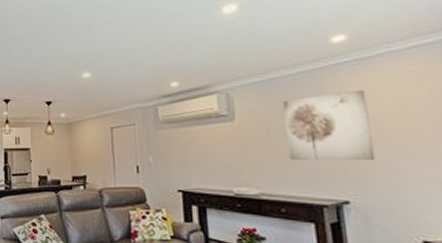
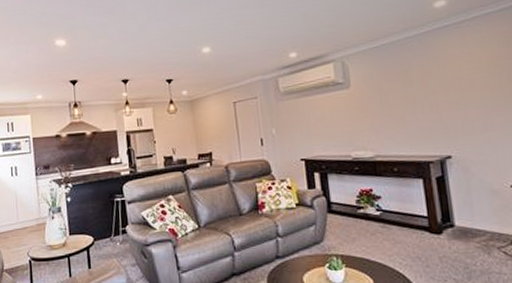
wall art: present [282,89,376,161] -> none [392,51,473,121]

